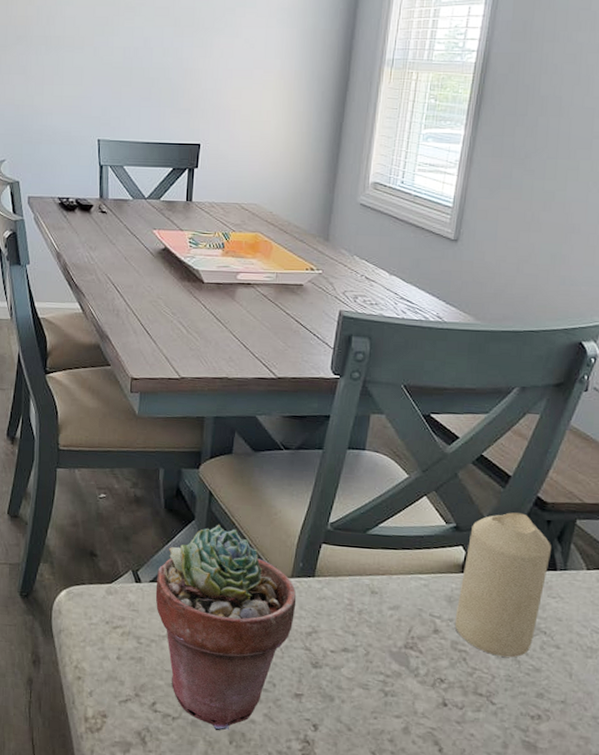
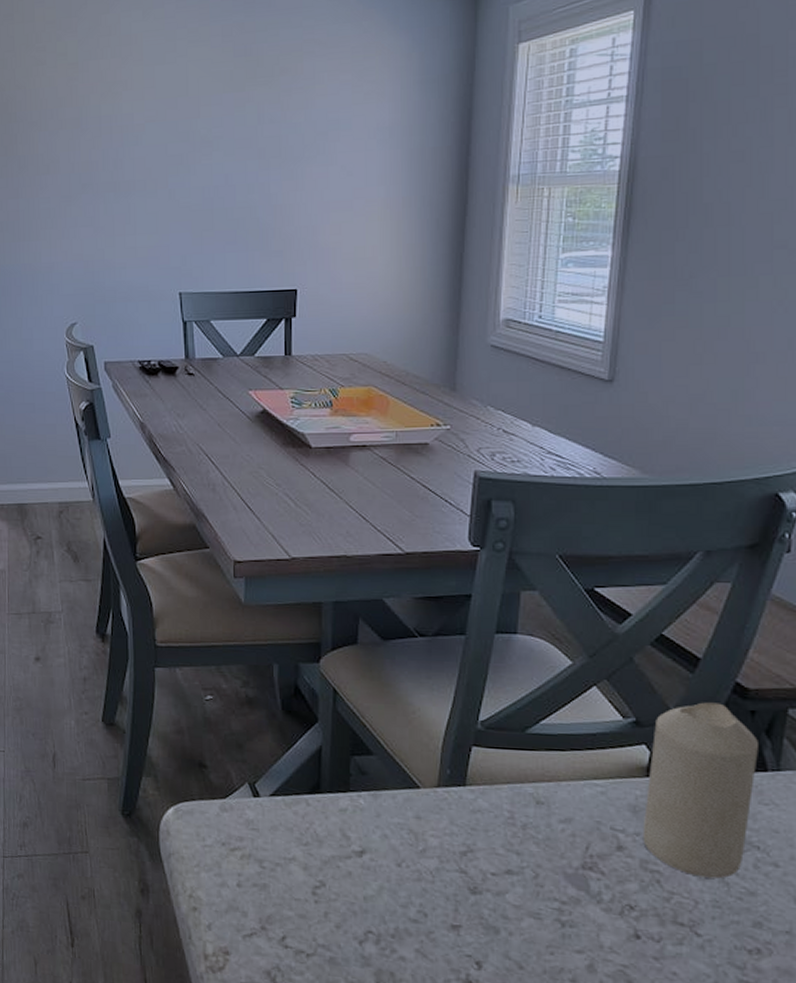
potted succulent: present [155,524,297,731] -> none [277,726,446,970]

